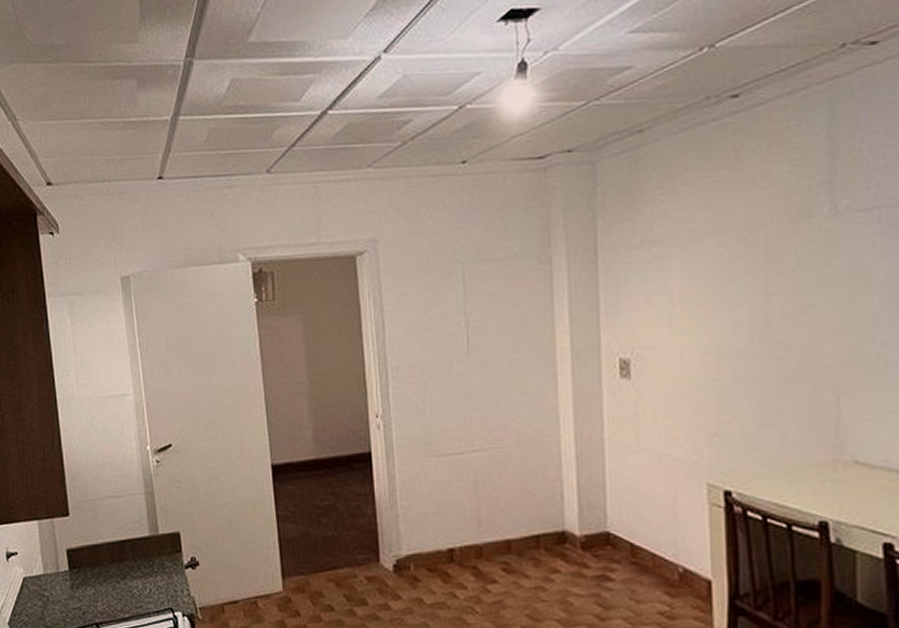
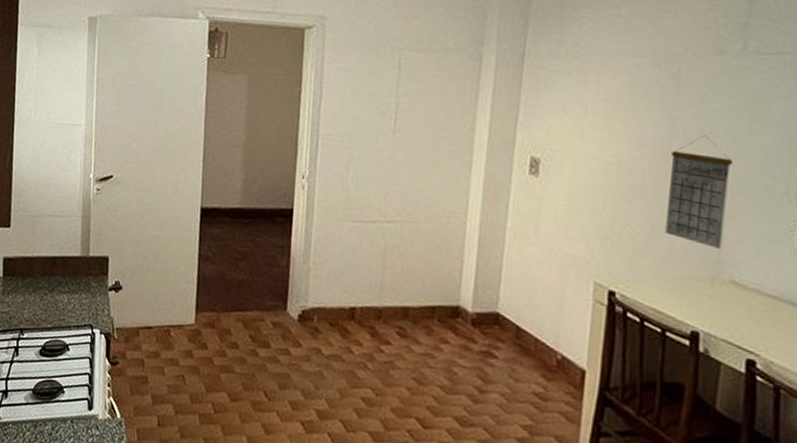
calendar: none [771,308,839,429] -> present [665,135,732,249]

